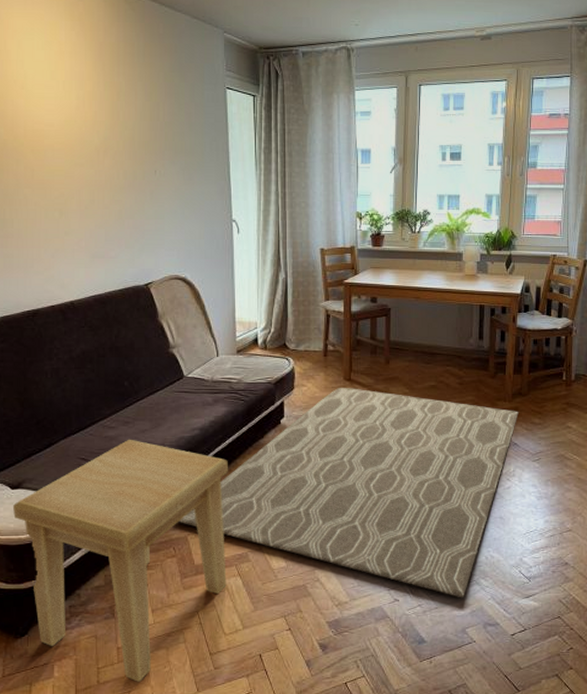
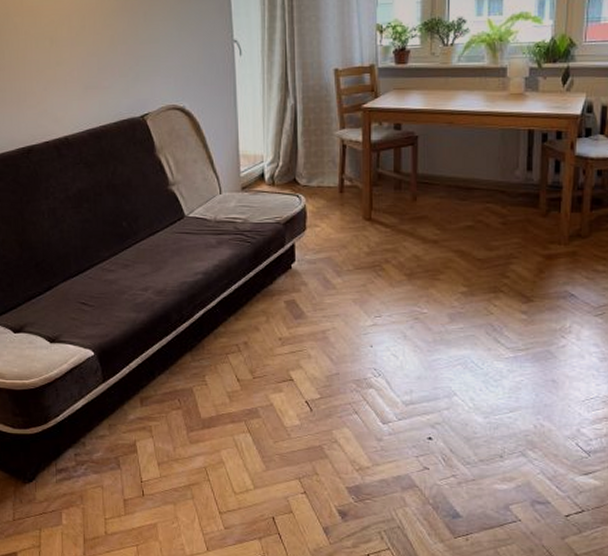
side table: present [12,439,229,682] -> none [15,283,236,536]
rug: present [178,388,519,598] -> none [183,228,577,471]

